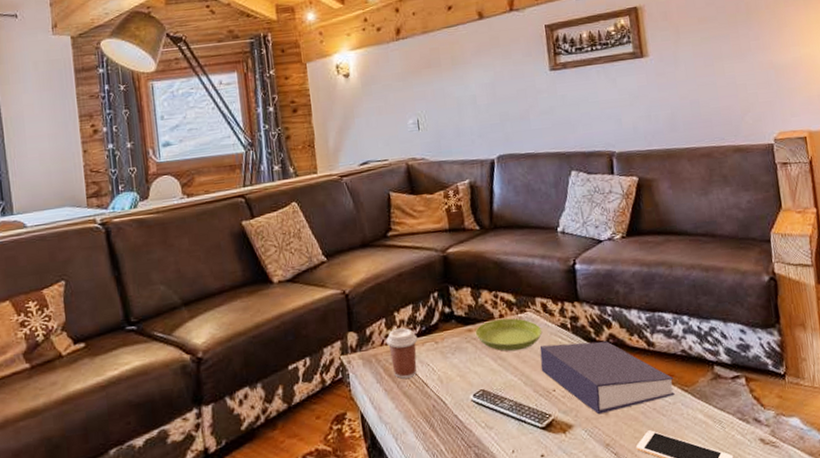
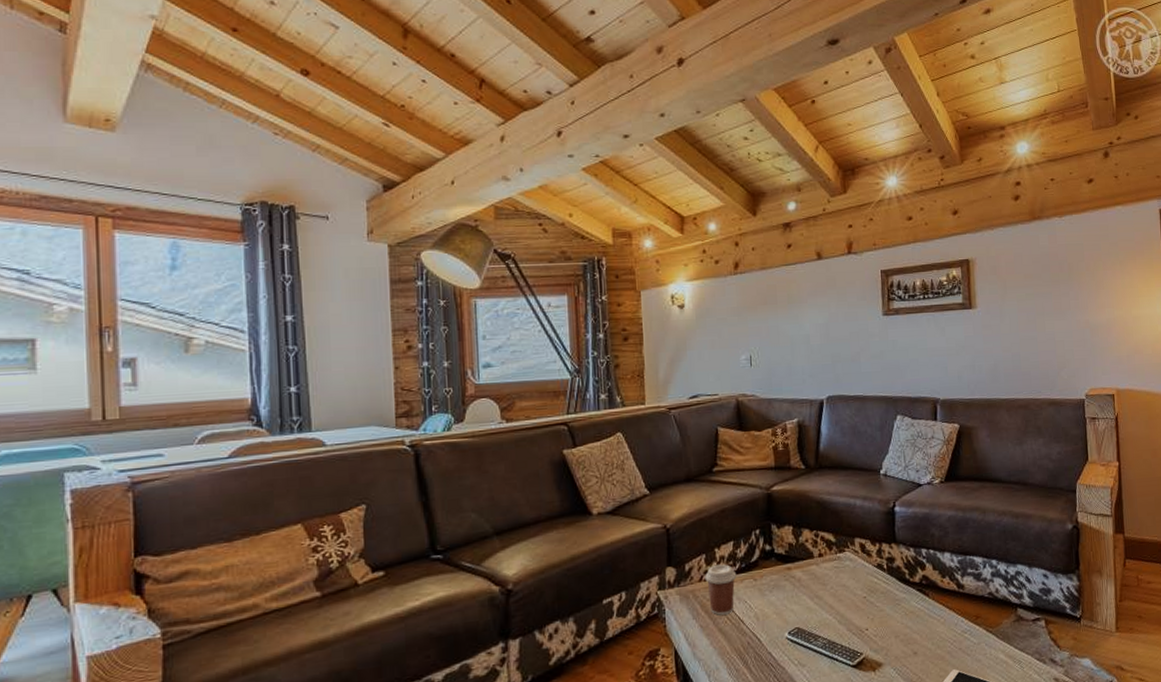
saucer: present [475,318,543,352] -> none [794,557,859,591]
book: present [539,341,675,415] -> none [855,582,980,654]

